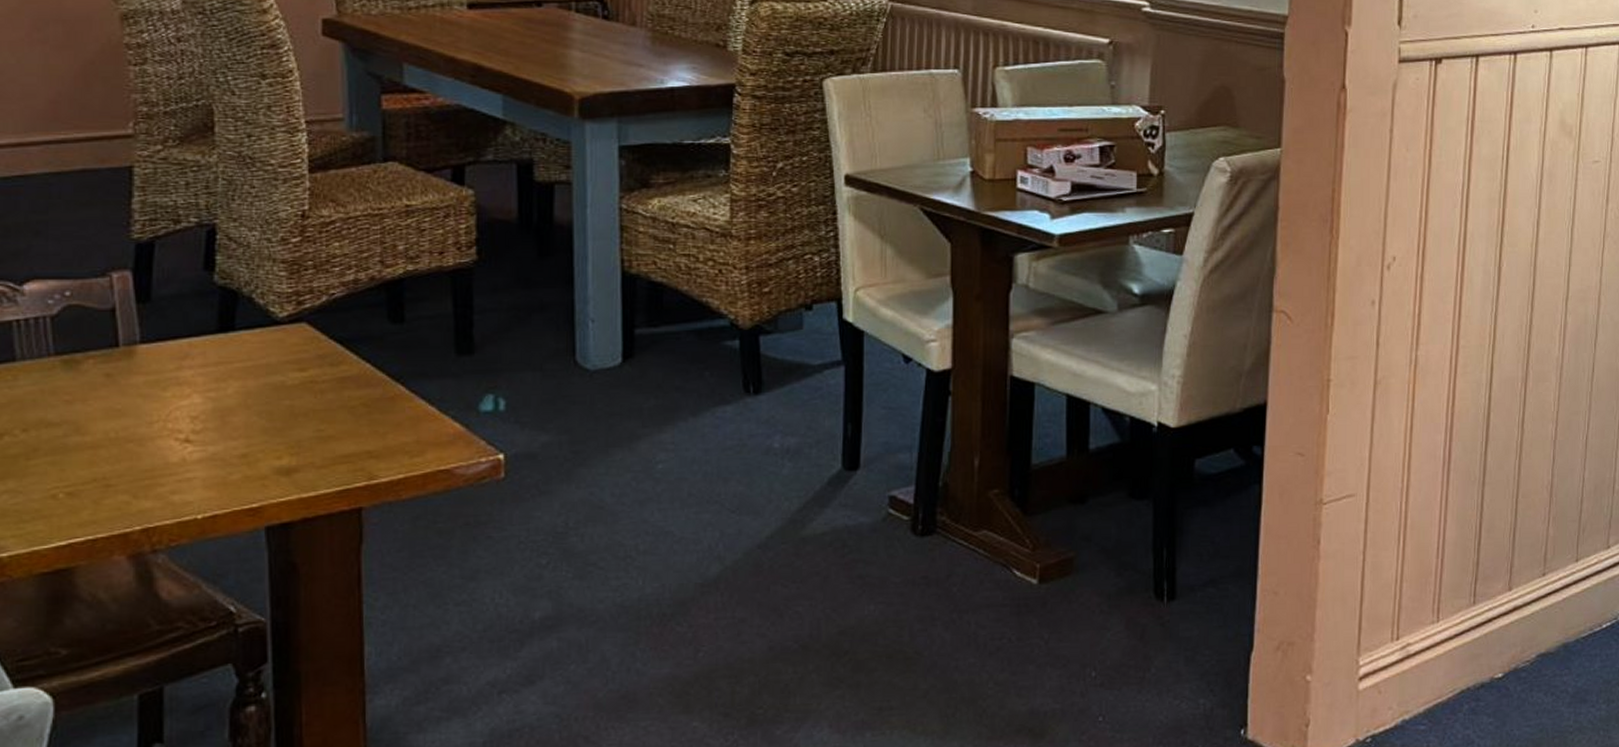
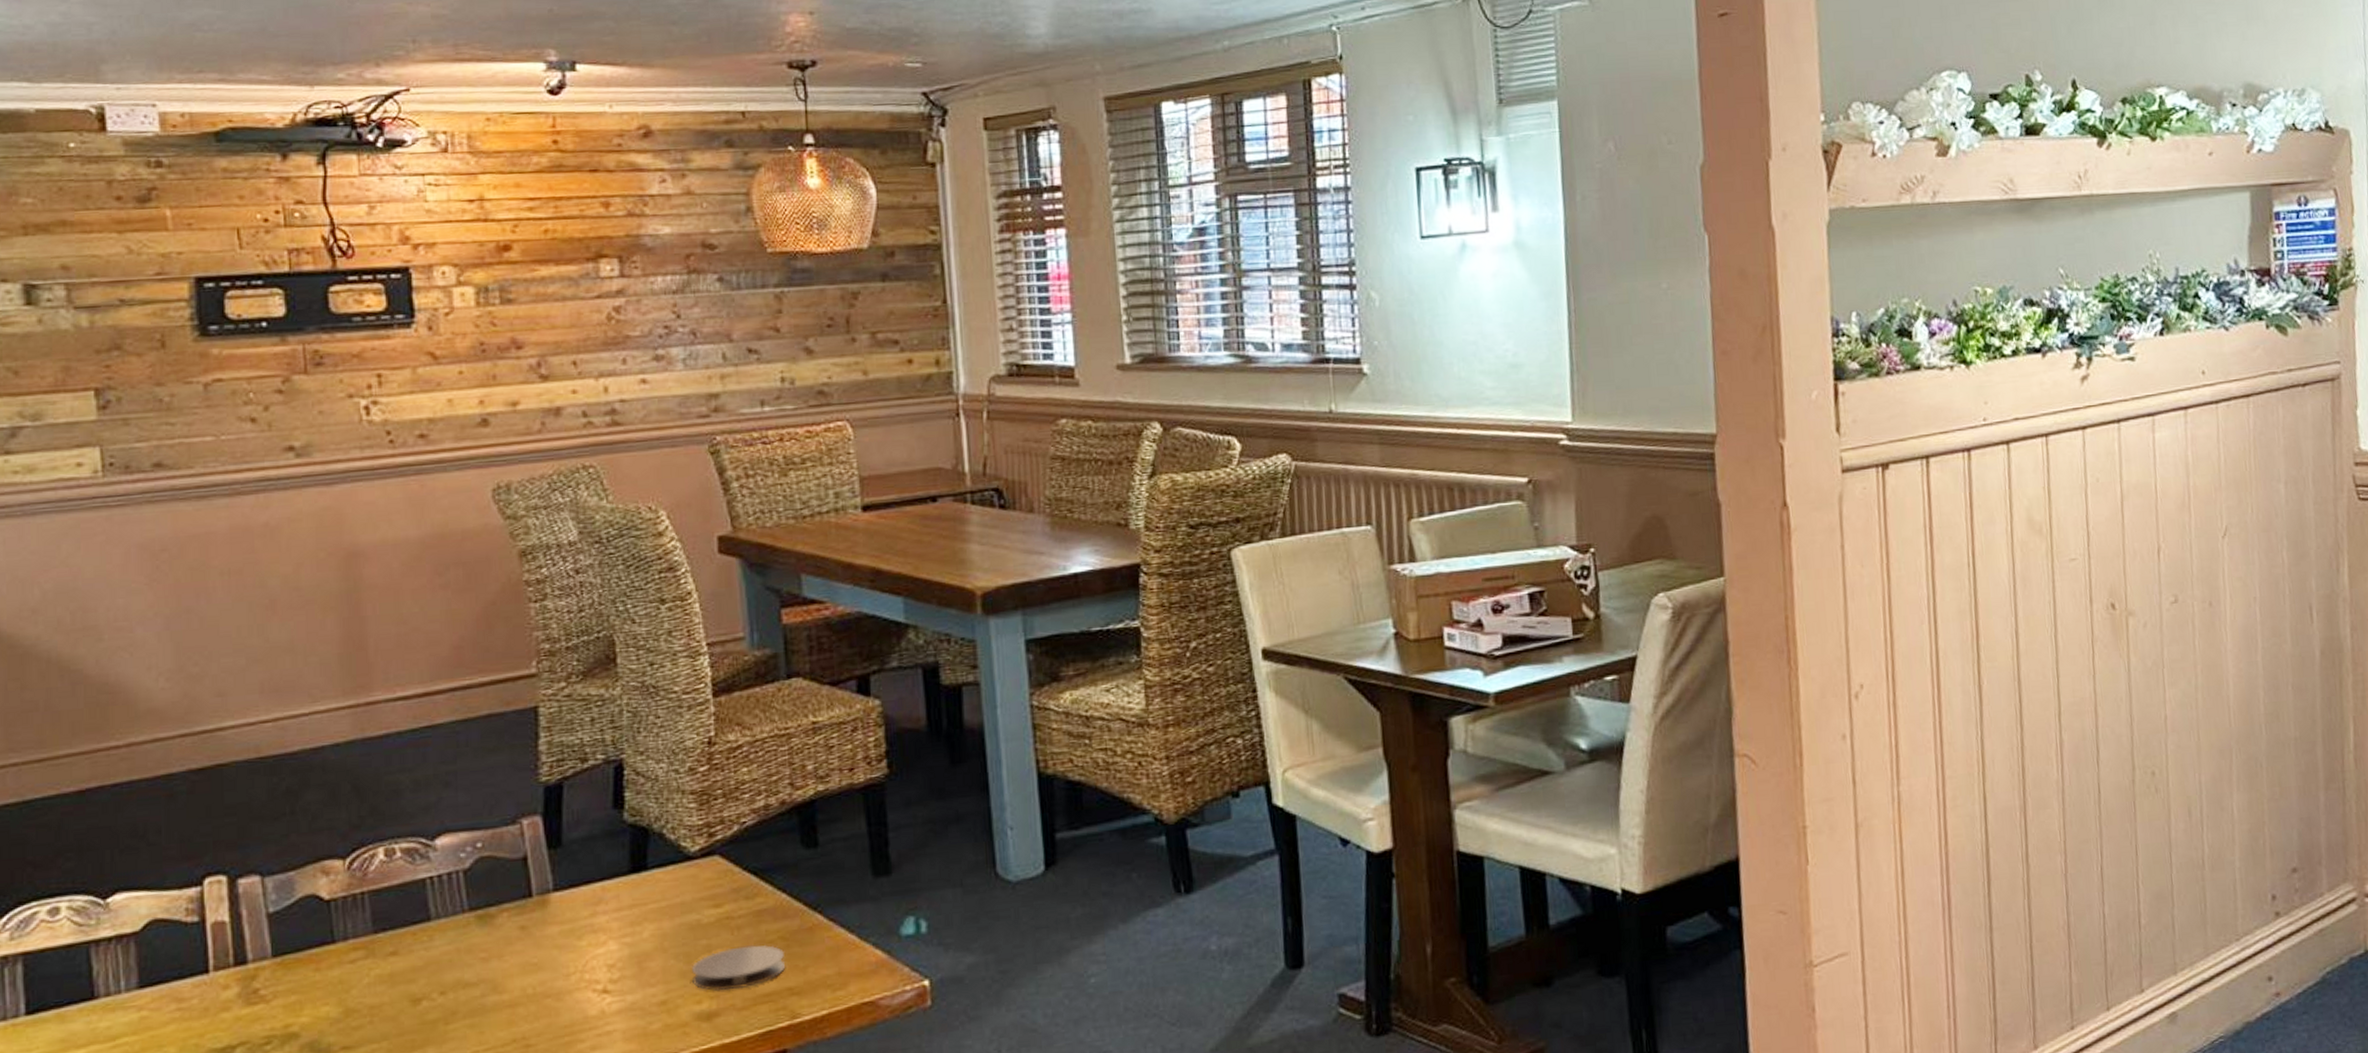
coaster: none [274,409,365,449] -> present [692,945,785,991]

